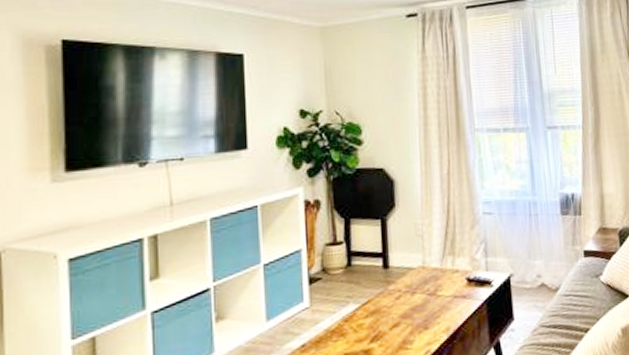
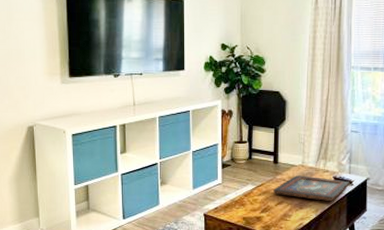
decorative tray: none [385,281,489,314] -> present [273,175,350,201]

